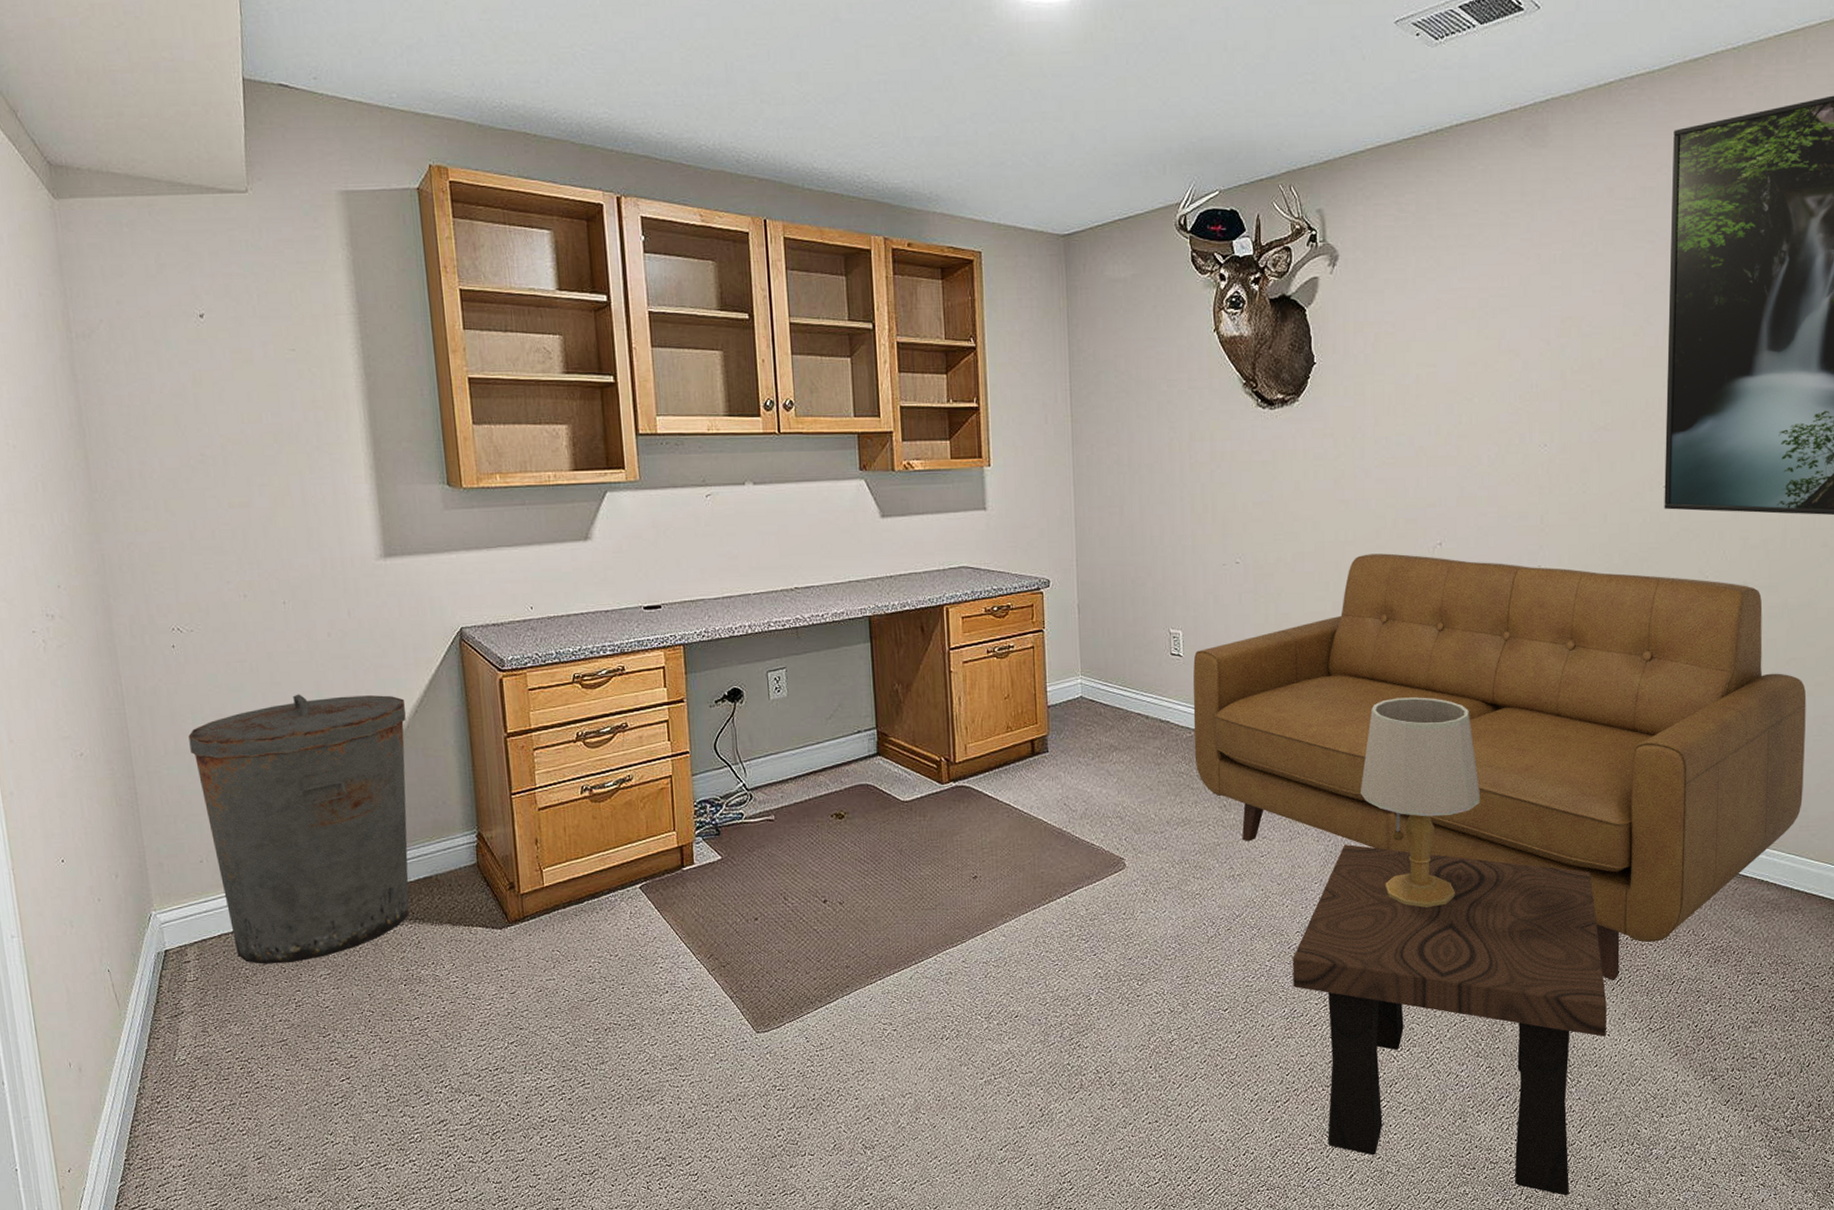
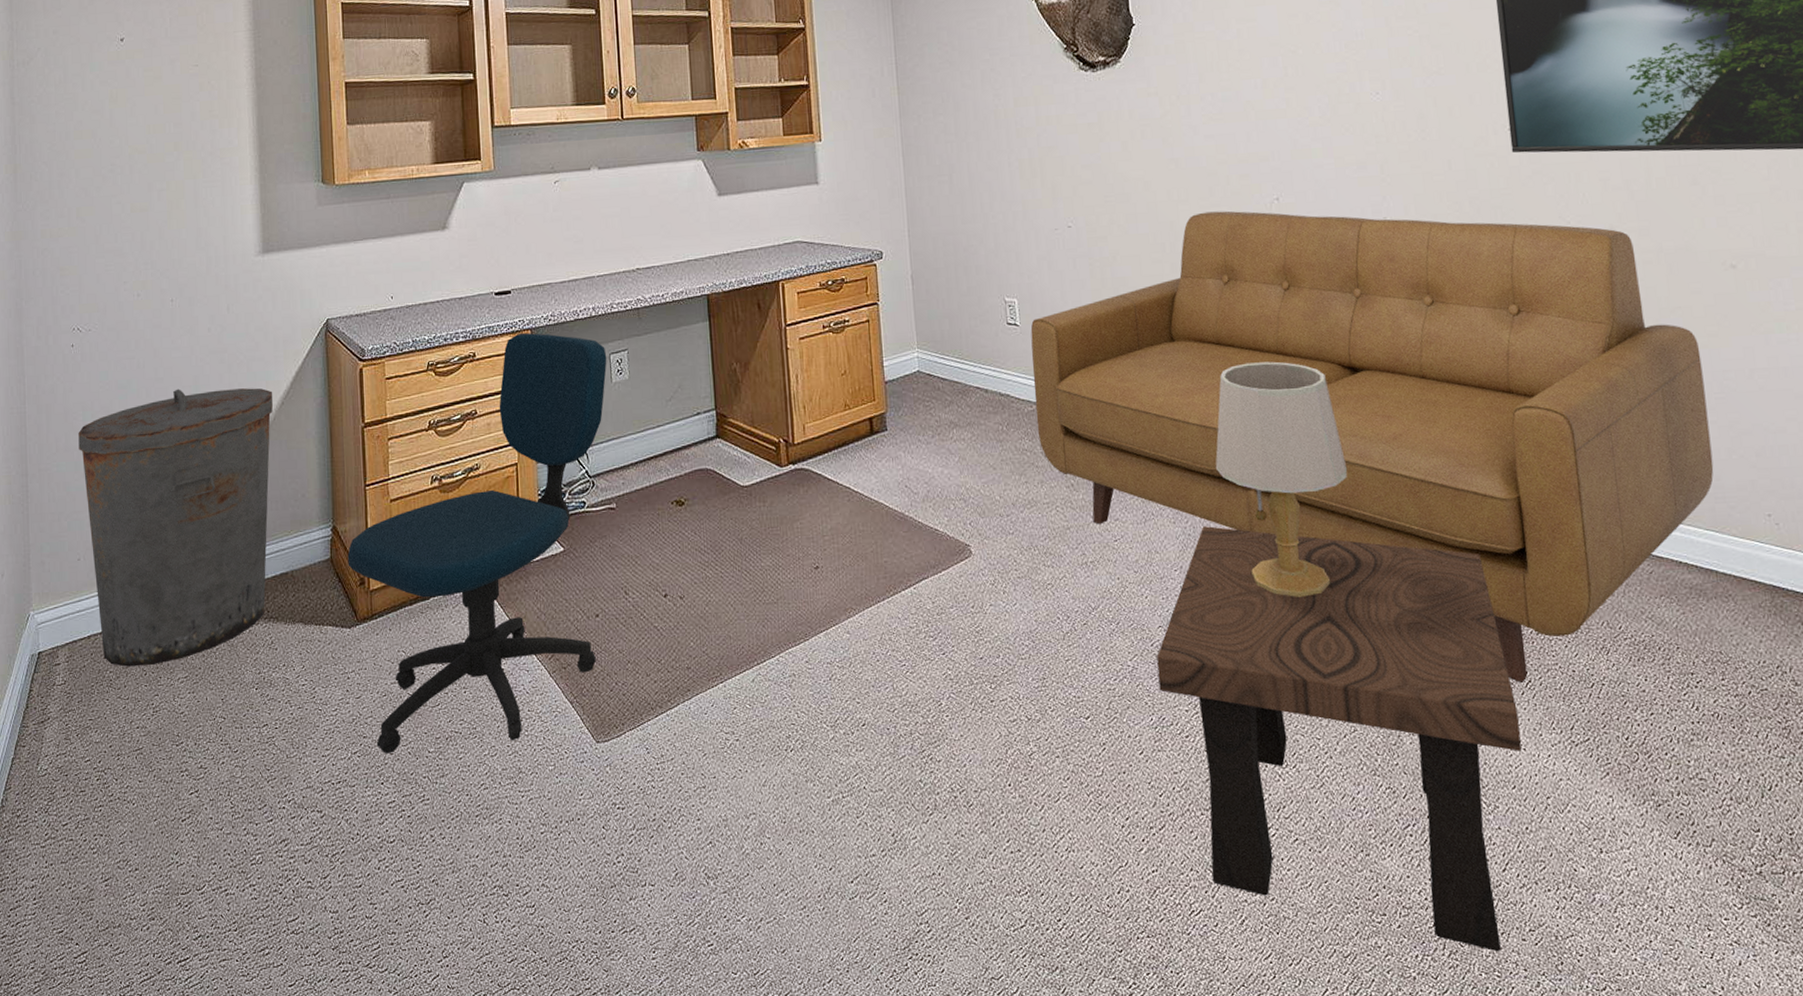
office chair: none [495,649,765,1043] -> present [347,333,607,754]

